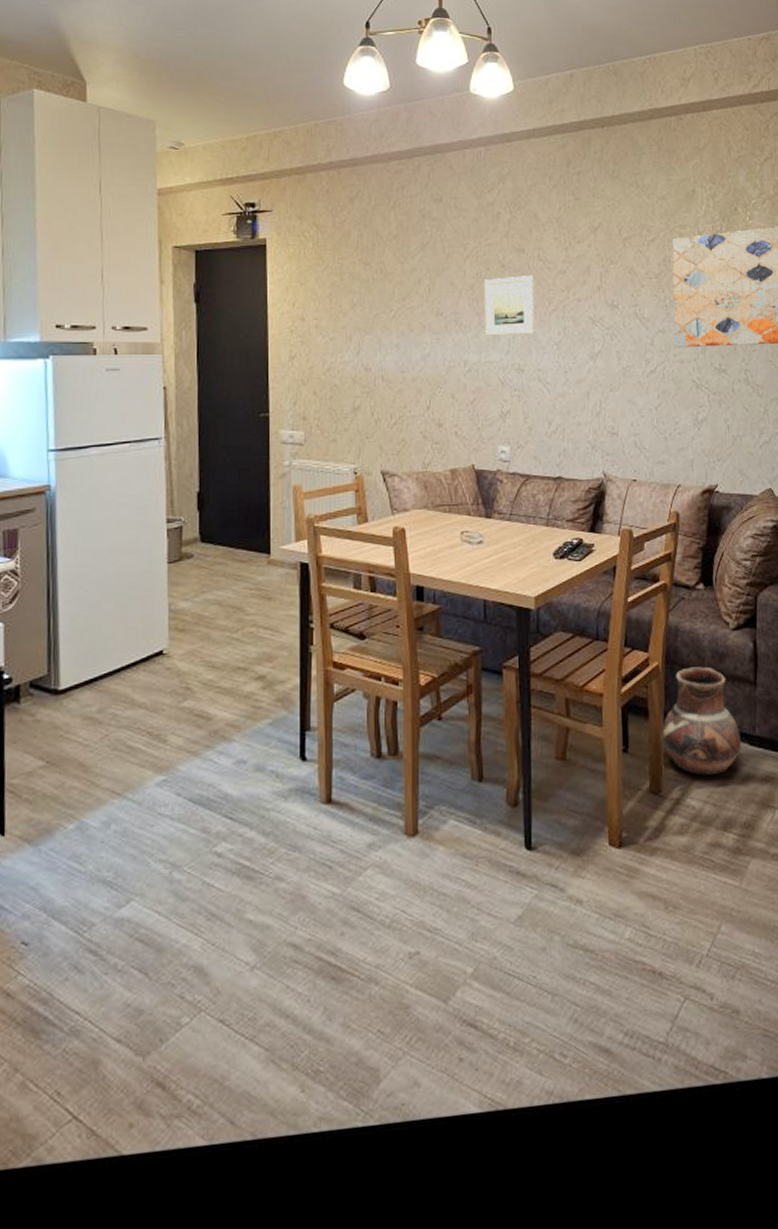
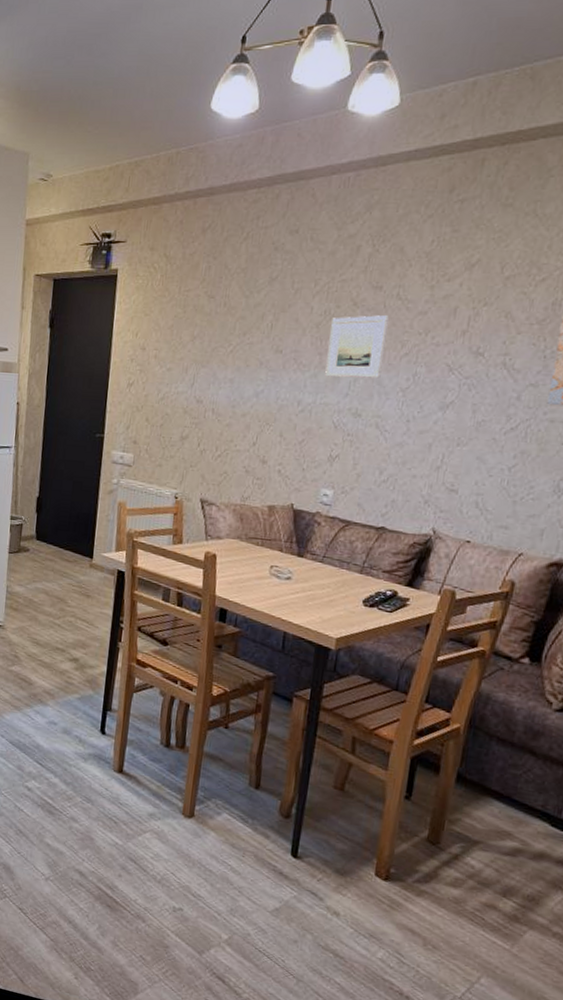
ceramic pot: present [661,667,741,776] -> none [449,737,542,845]

